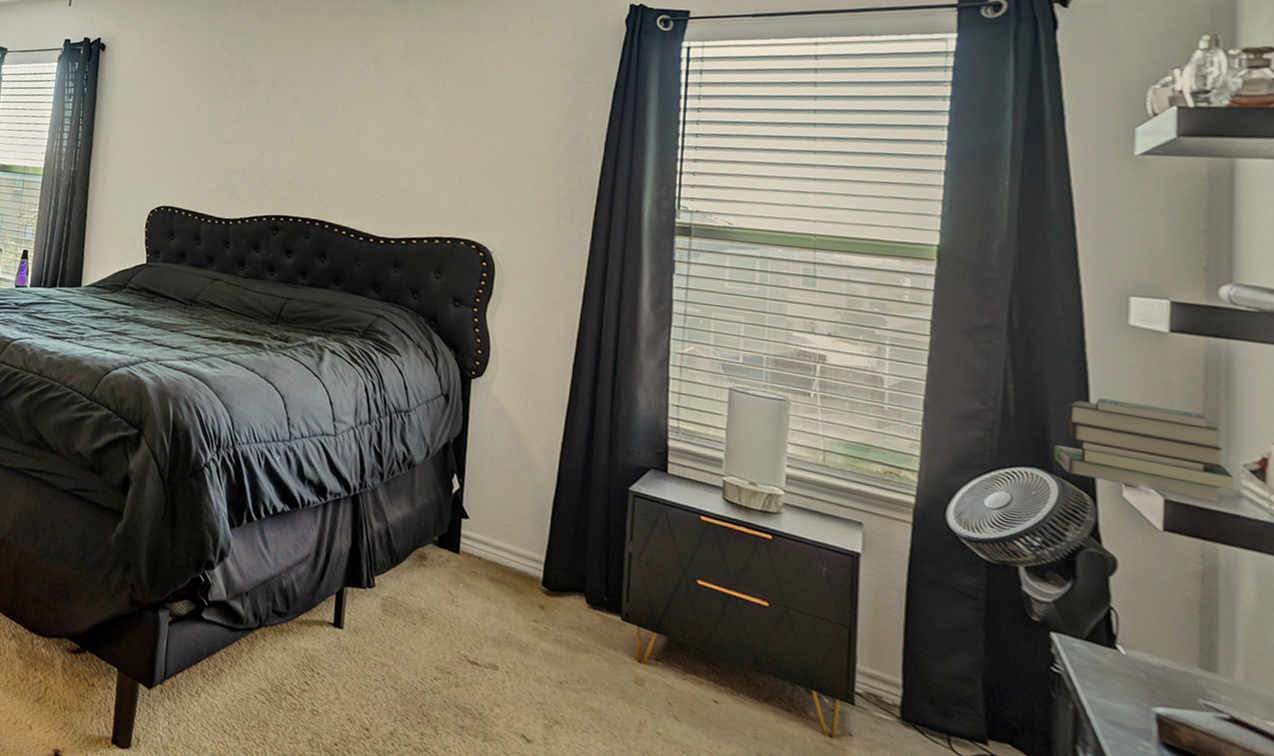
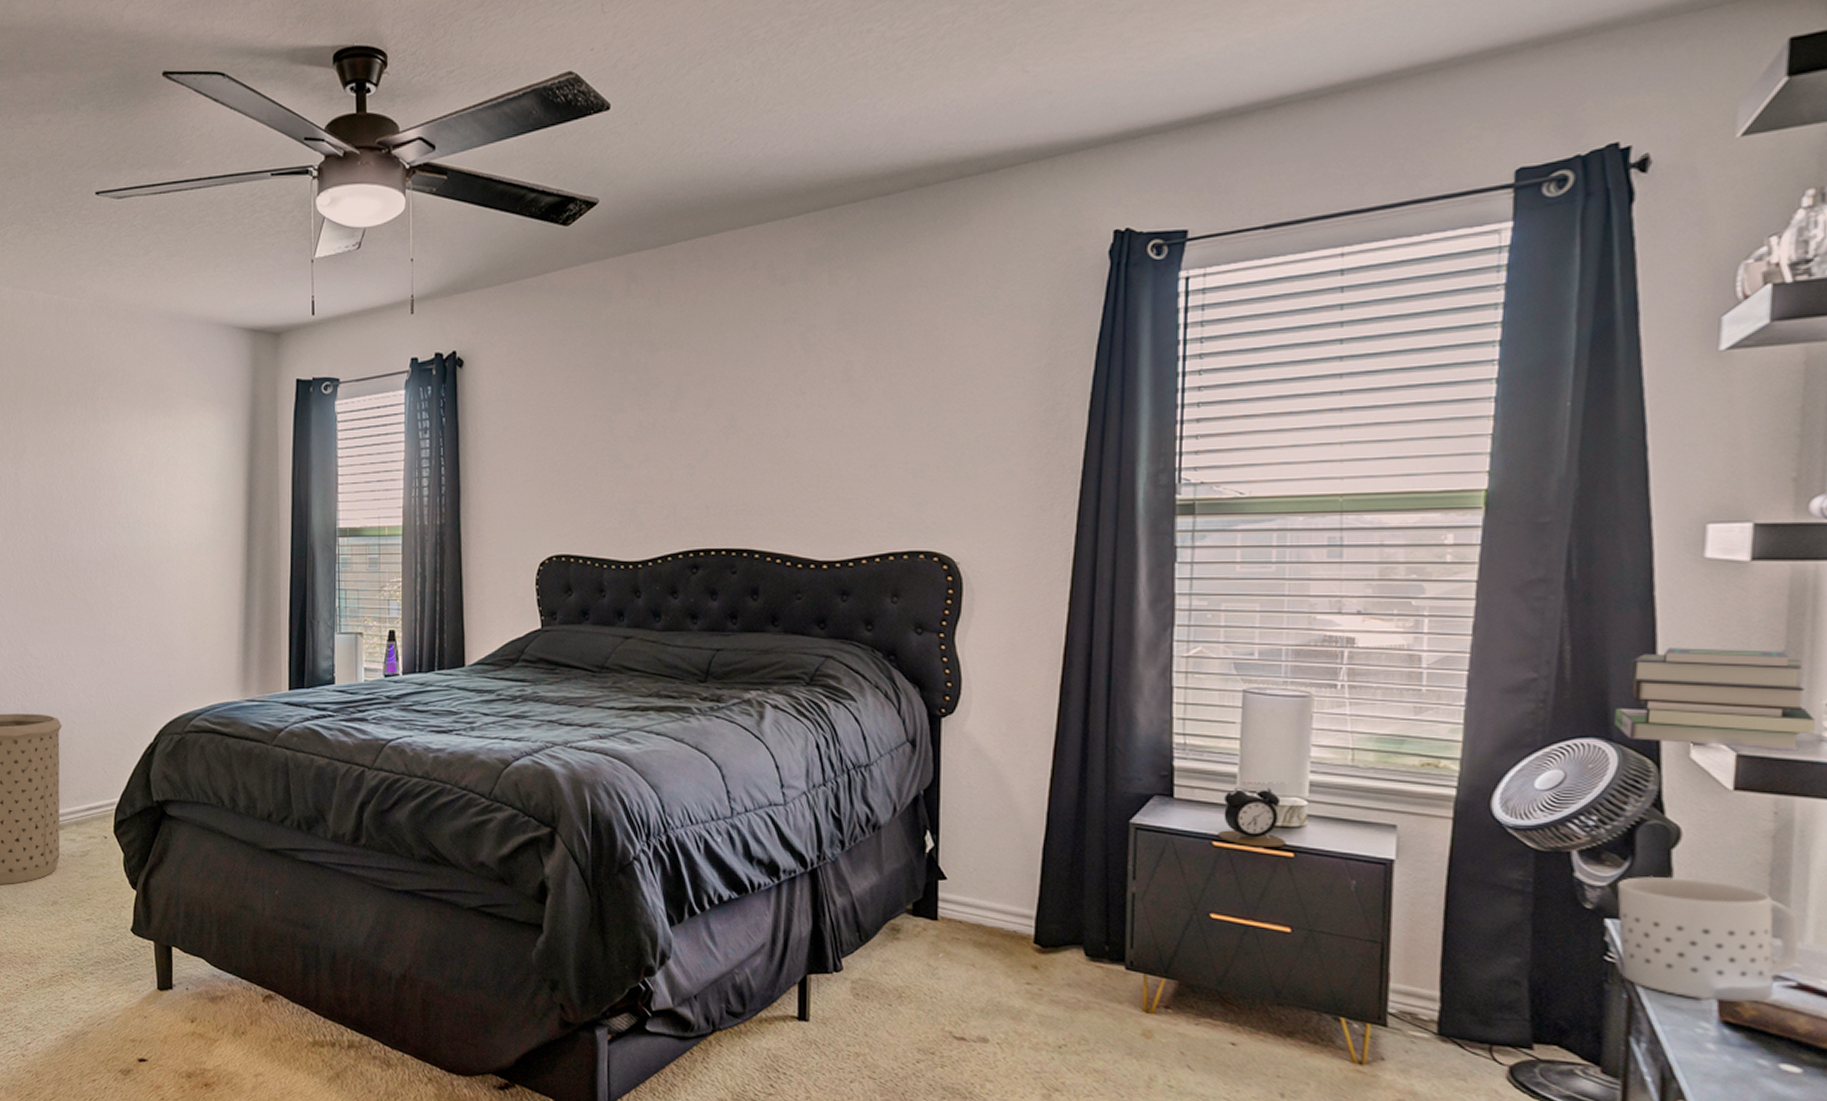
alarm clock: none [705,469,765,529] -> present [1218,785,1286,848]
mug: none [1061,597,1232,730] -> present [1617,875,1801,1003]

